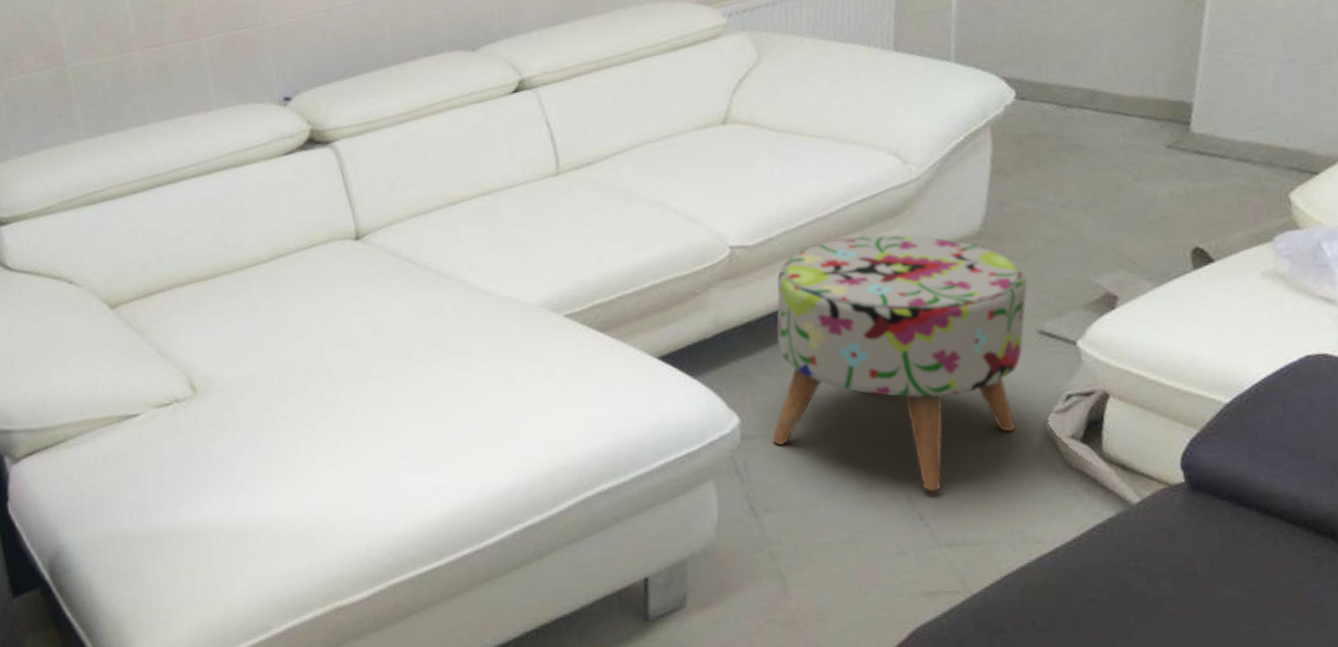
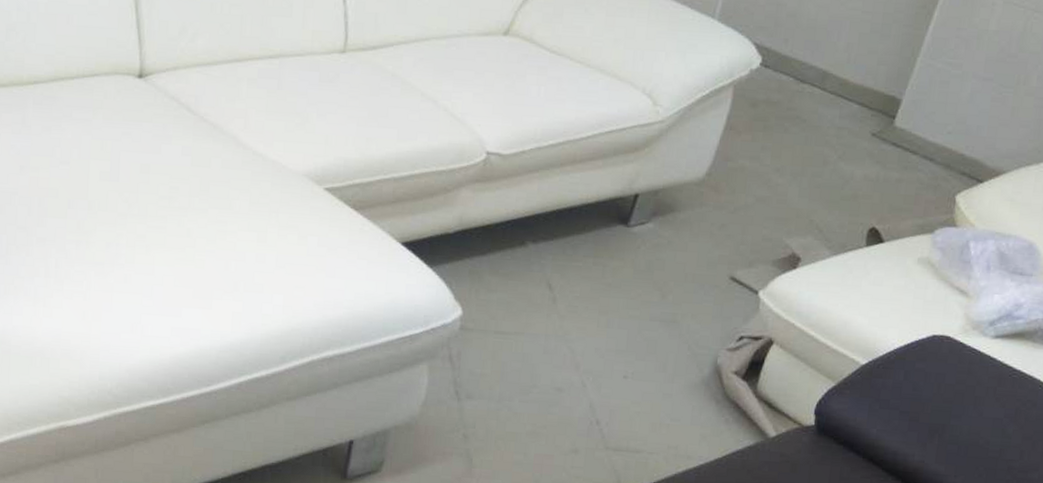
ottoman: present [772,234,1029,492] -> none [487,163,732,402]

